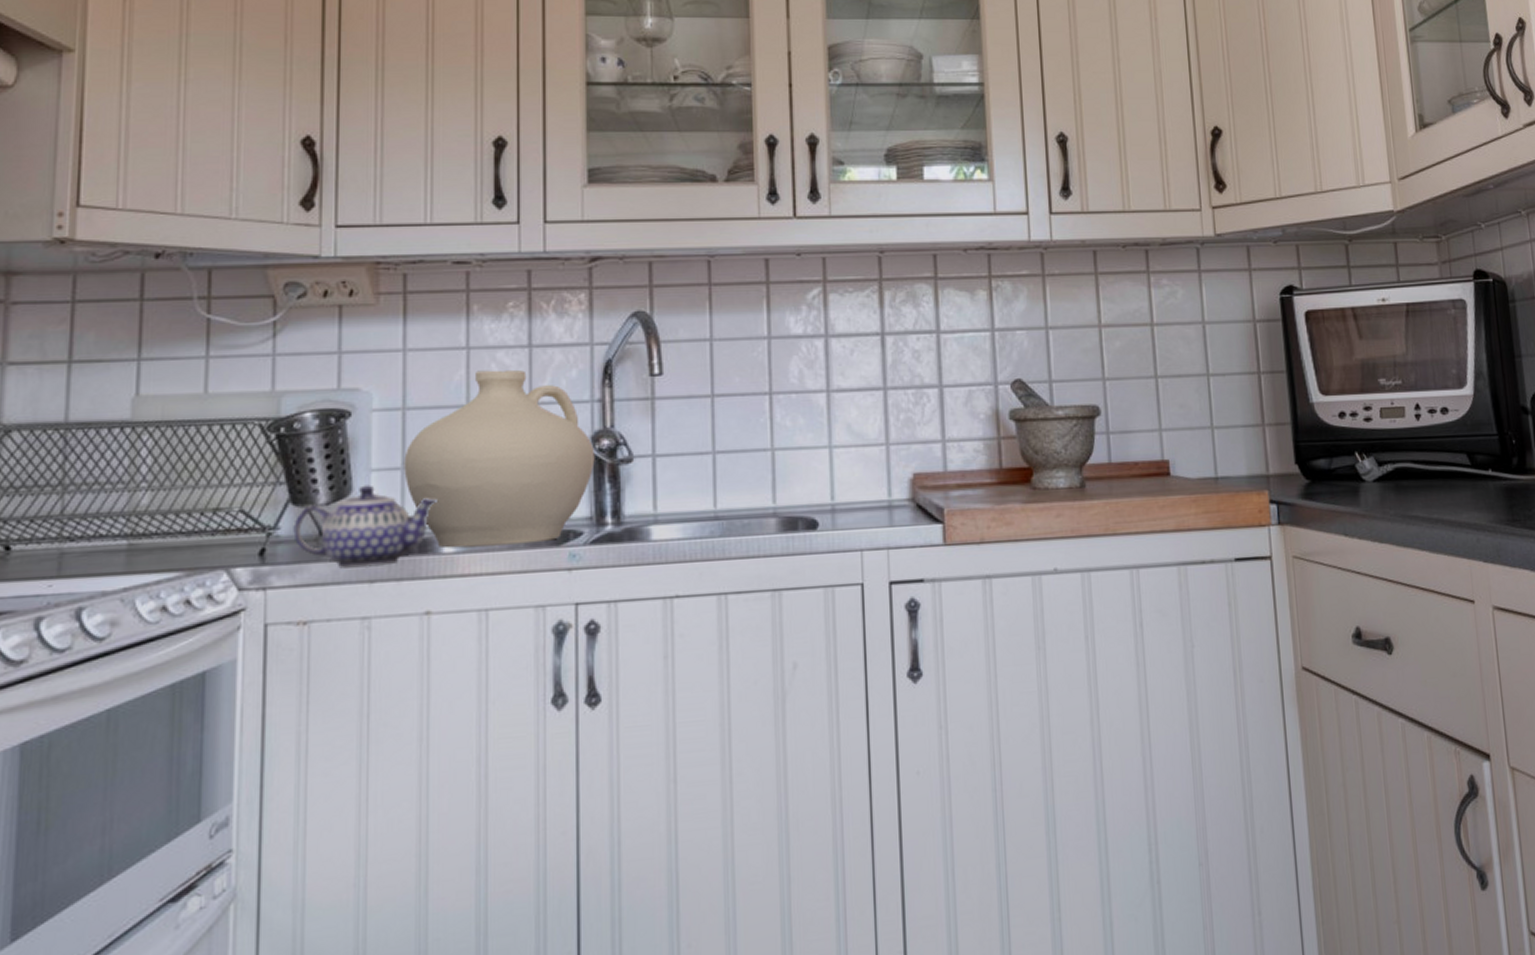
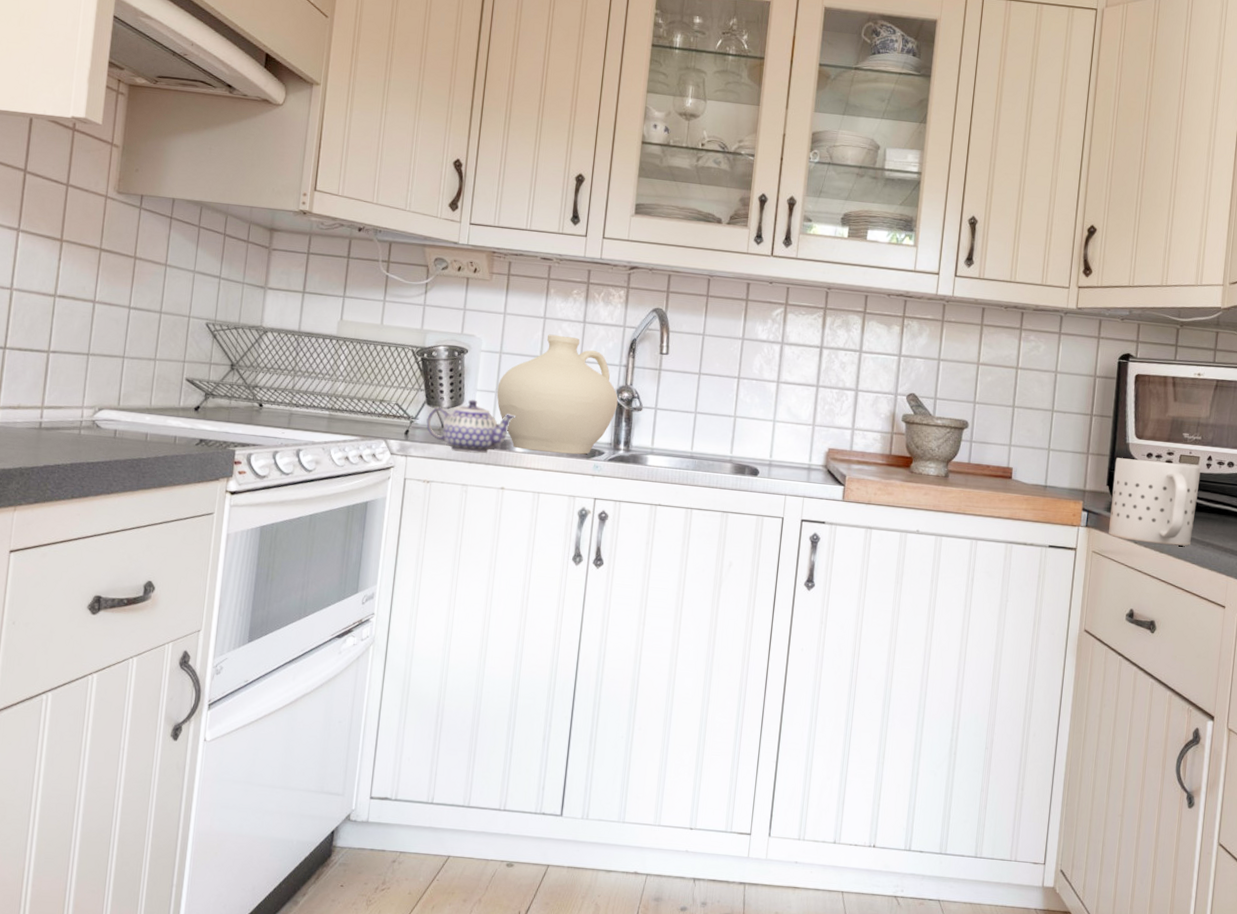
mug: none [1300,419,1416,534] -> present [1108,458,1201,546]

